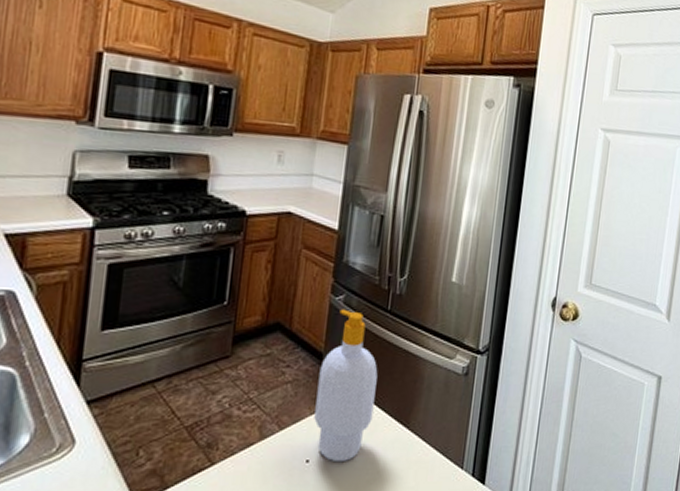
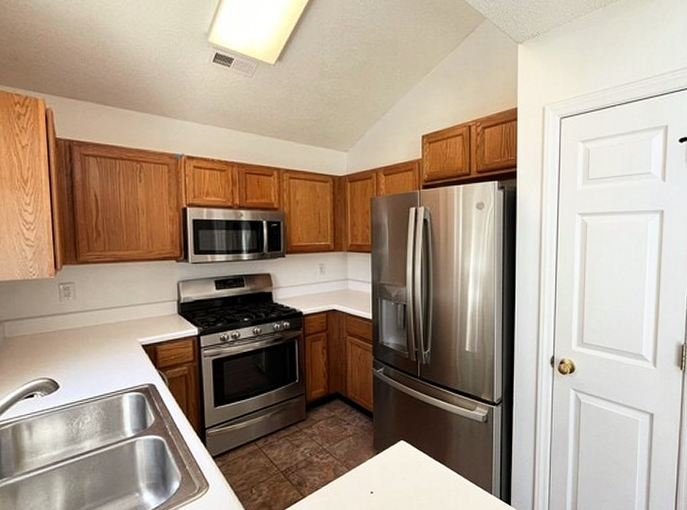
soap bottle: present [314,309,378,463] -> none [372,378,416,493]

